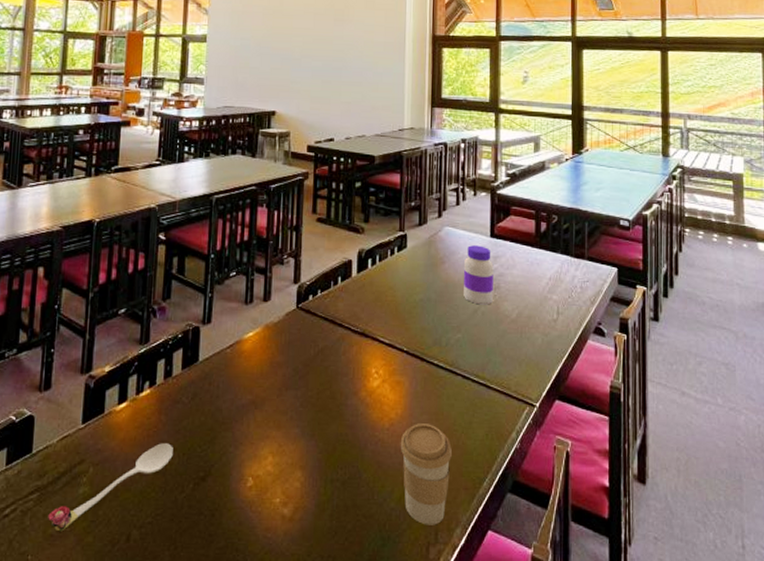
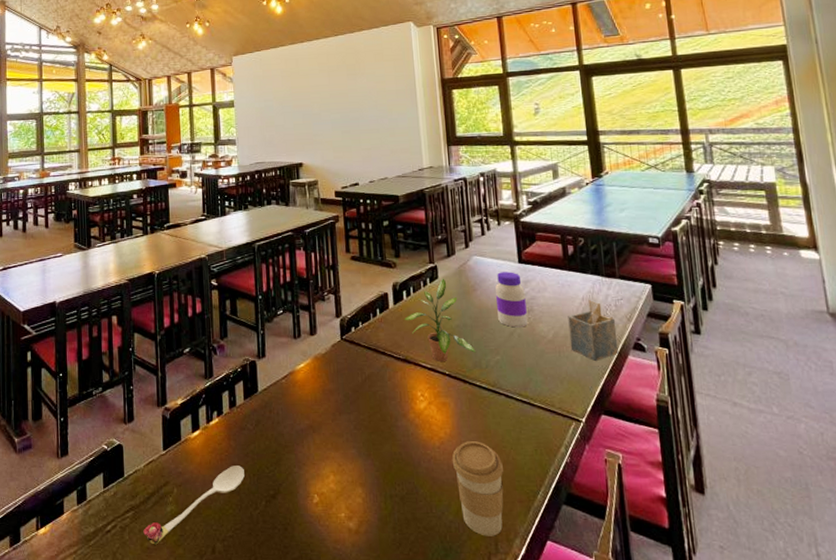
potted plant: none [366,248,437,337] -> present [404,278,476,361]
napkin holder: none [533,280,580,344] -> present [568,300,619,361]

